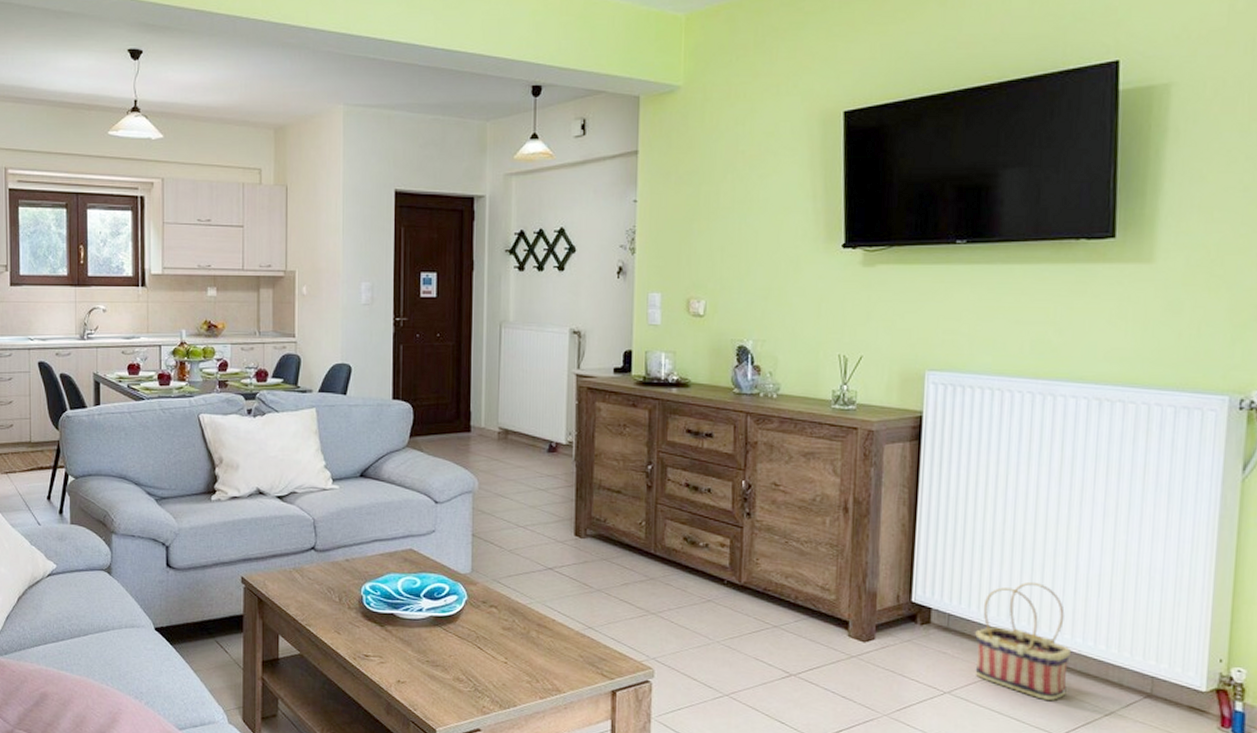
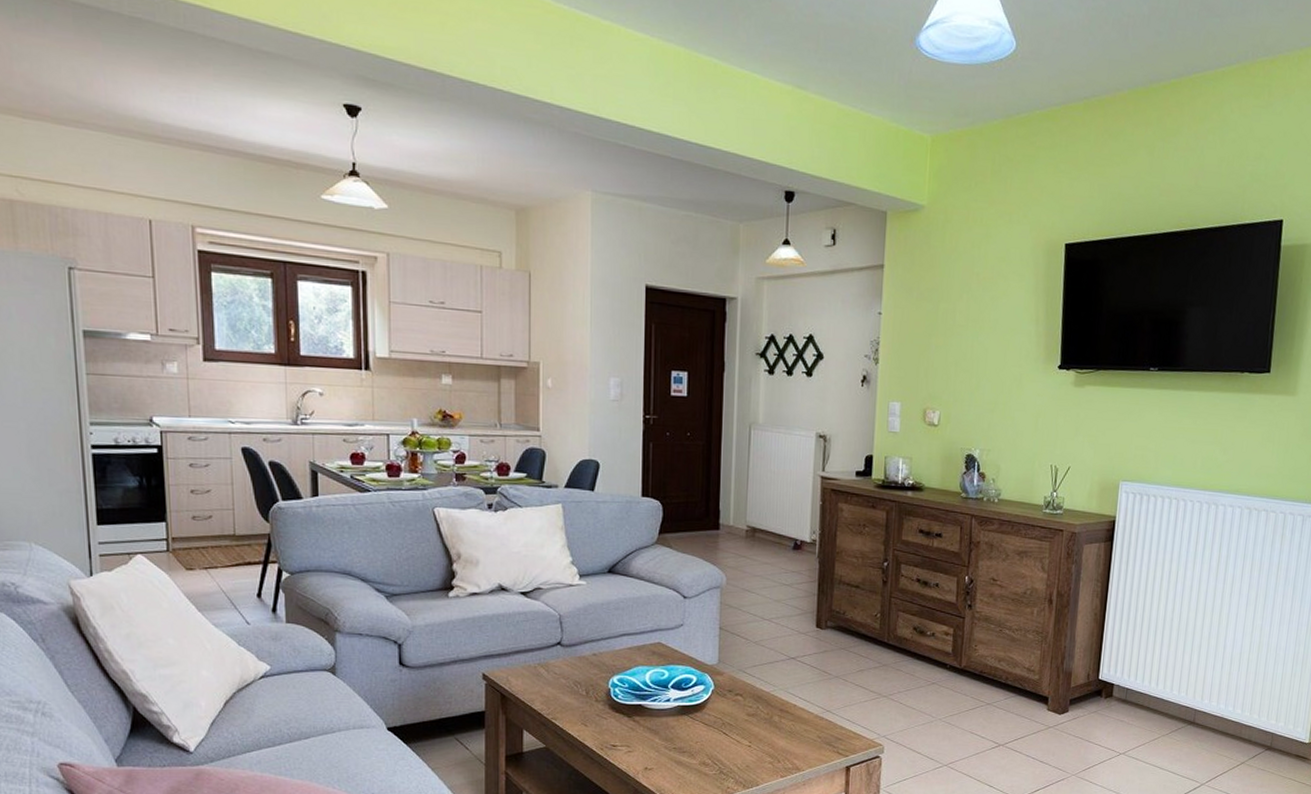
basket: present [975,581,1071,700] -> none [1144,660,1216,756]

